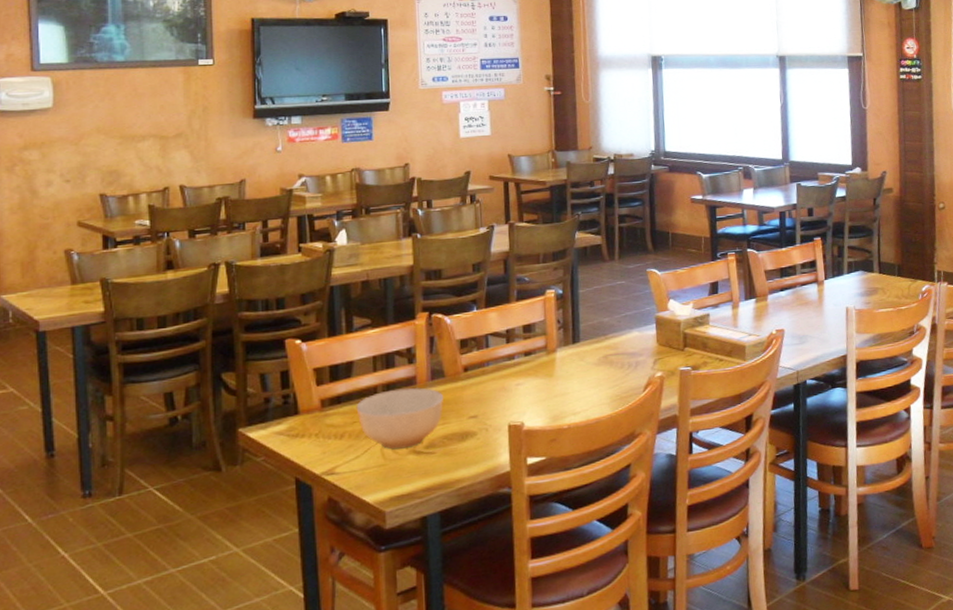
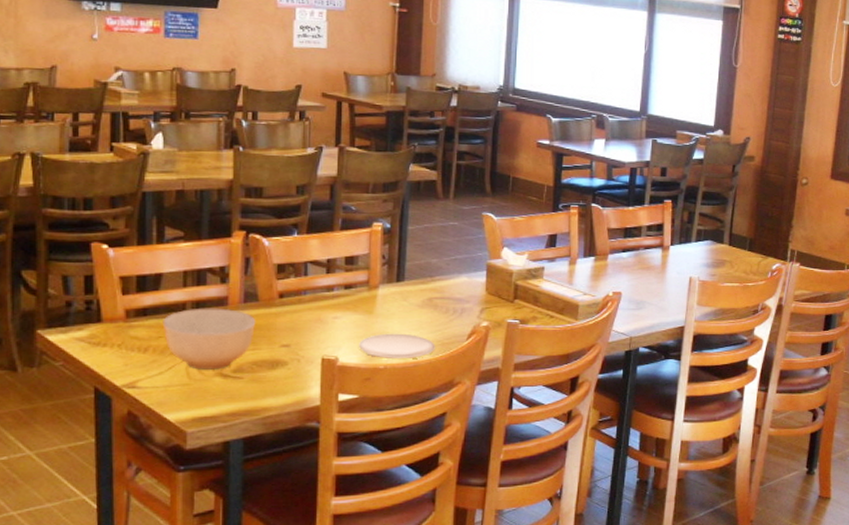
plate: none [542,392,615,419] -> present [359,333,435,360]

